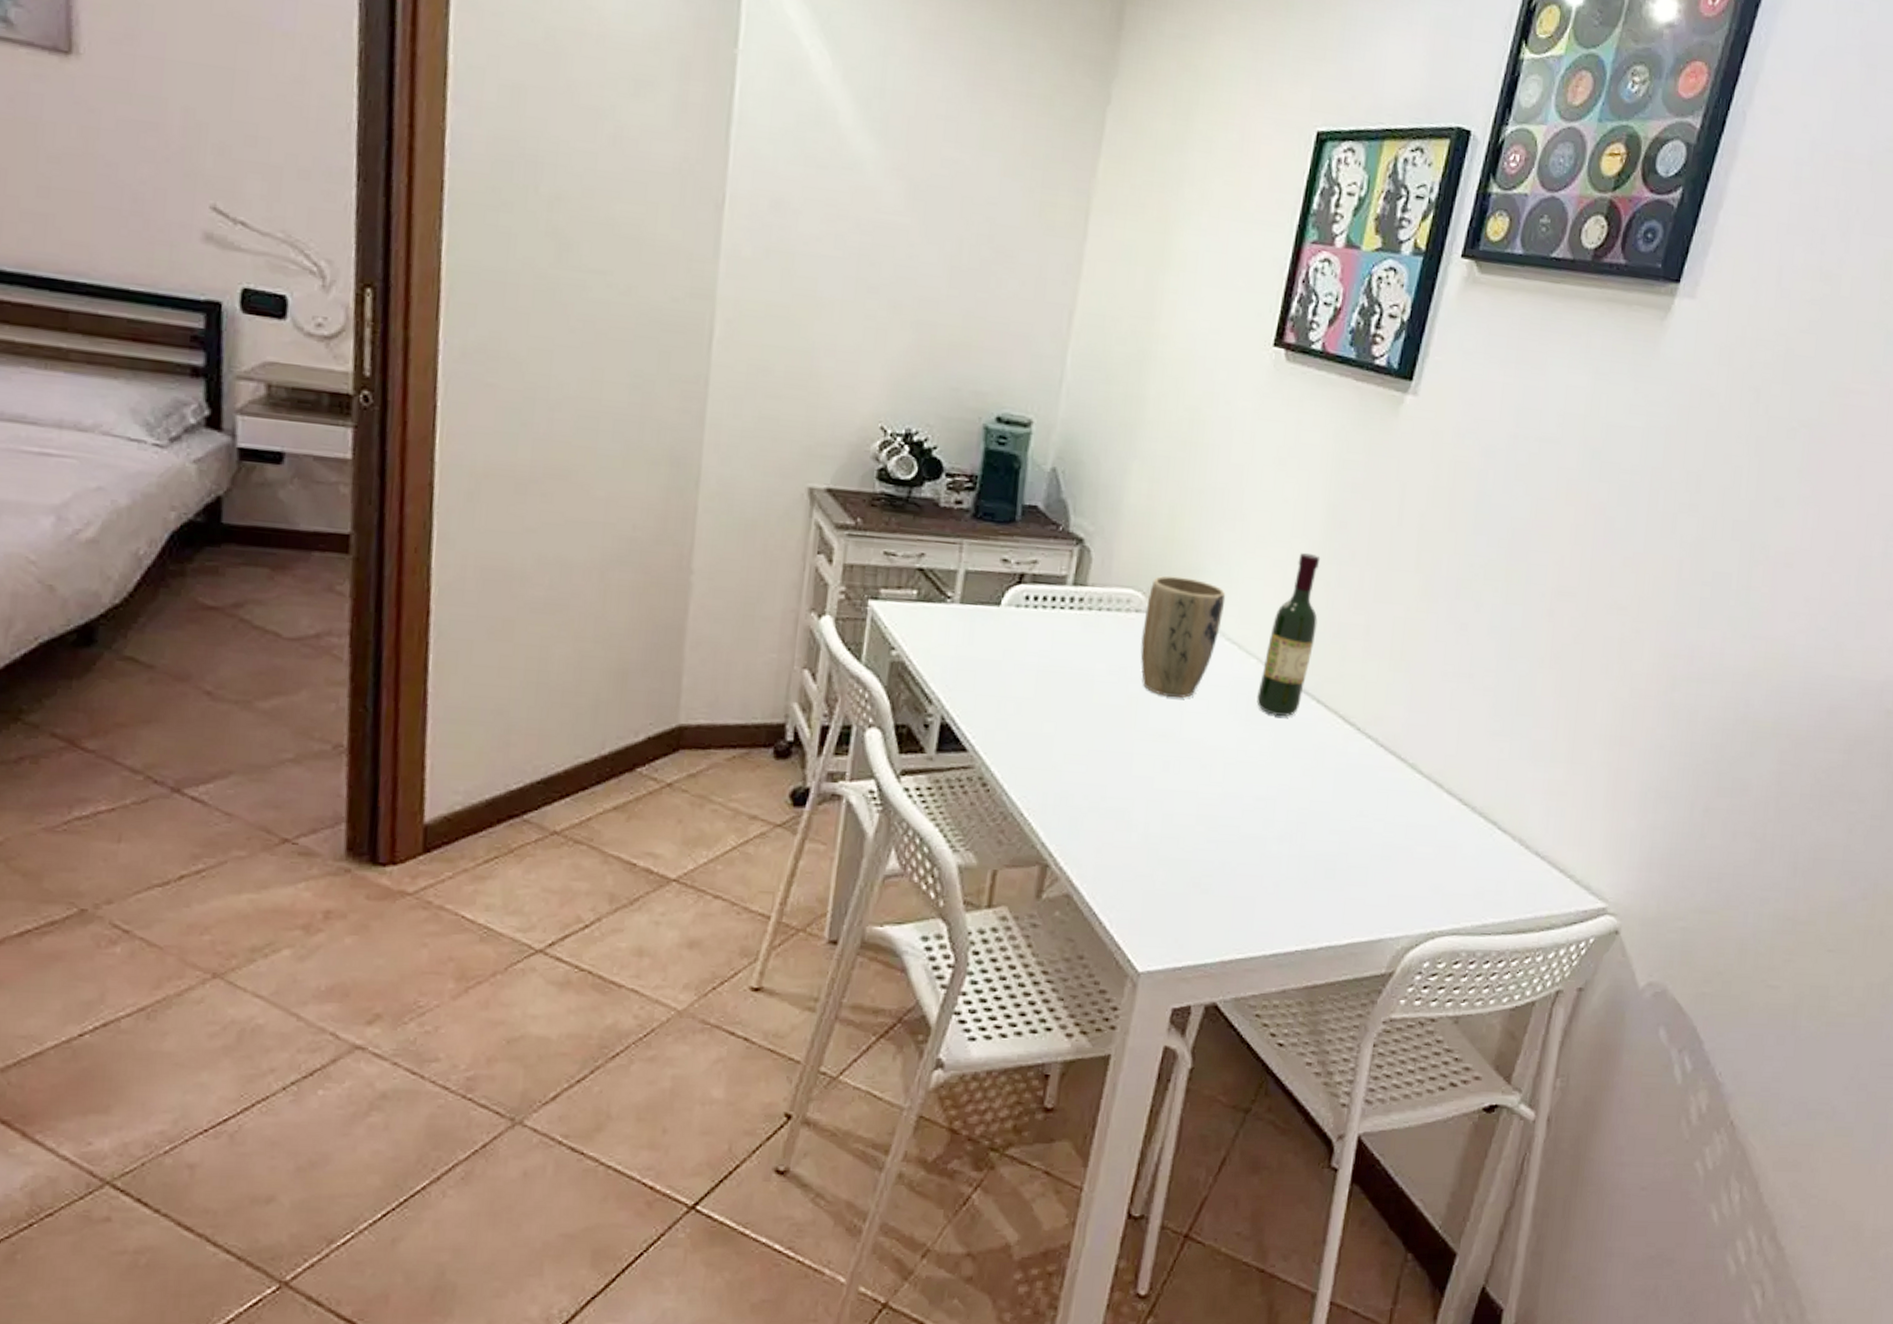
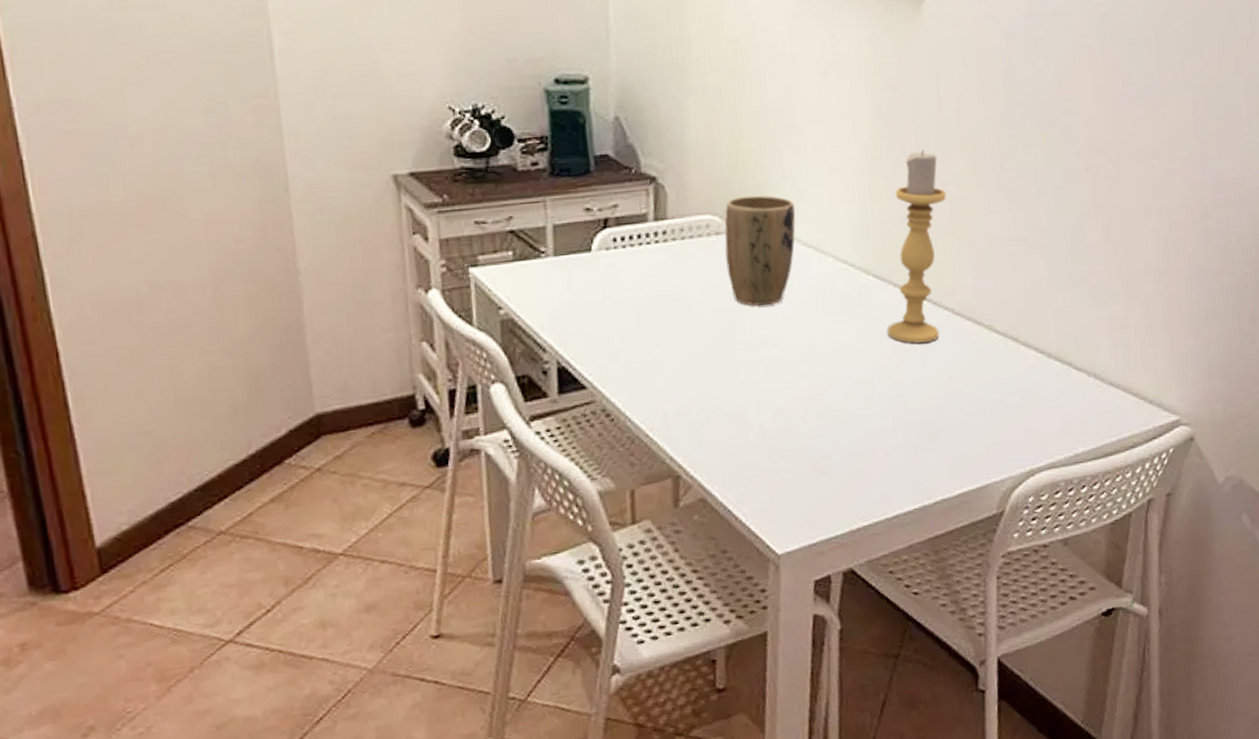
wine bottle: present [1256,552,1321,717] -> none [839,153,882,306]
candle holder: none [1300,560,1391,770] -> present [887,150,946,344]

